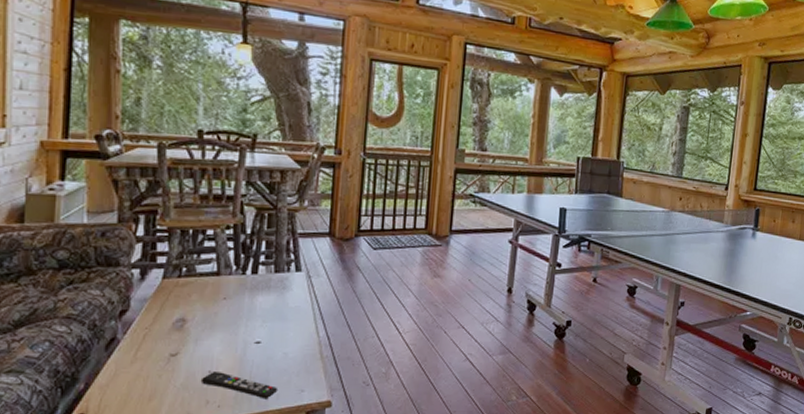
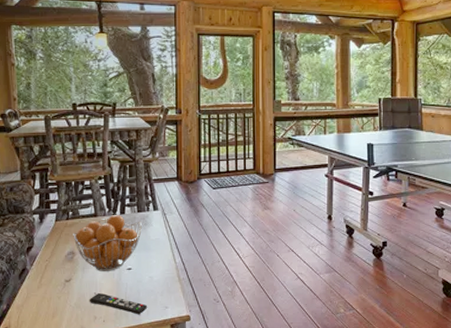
fruit basket: none [185,275,279,345] -> present [73,215,142,271]

